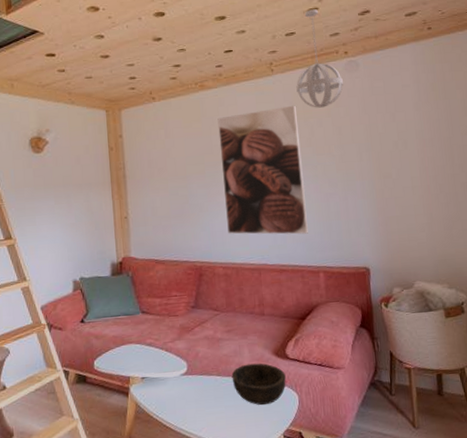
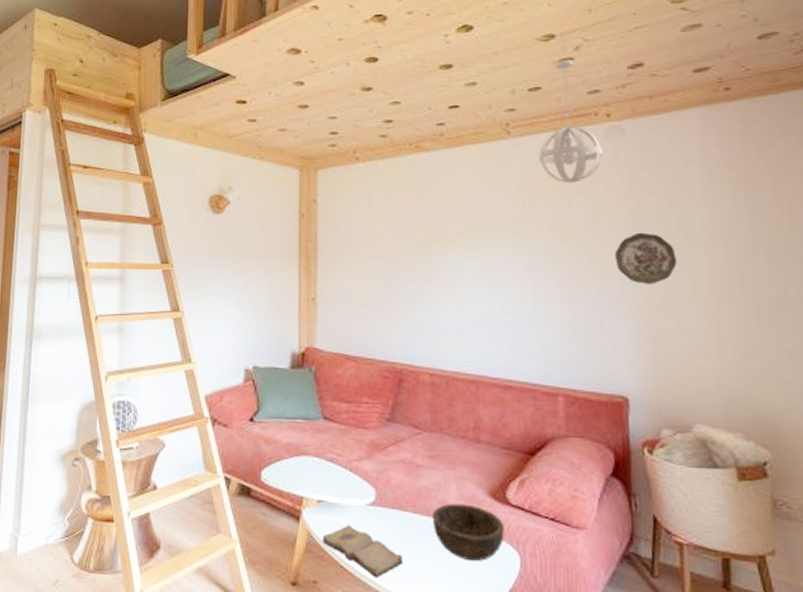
diary: none [148,392,212,430] -> present [322,524,403,579]
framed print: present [217,105,308,235] -> none [434,177,545,343]
decorative plate: none [355,142,399,182] -> present [614,232,677,284]

